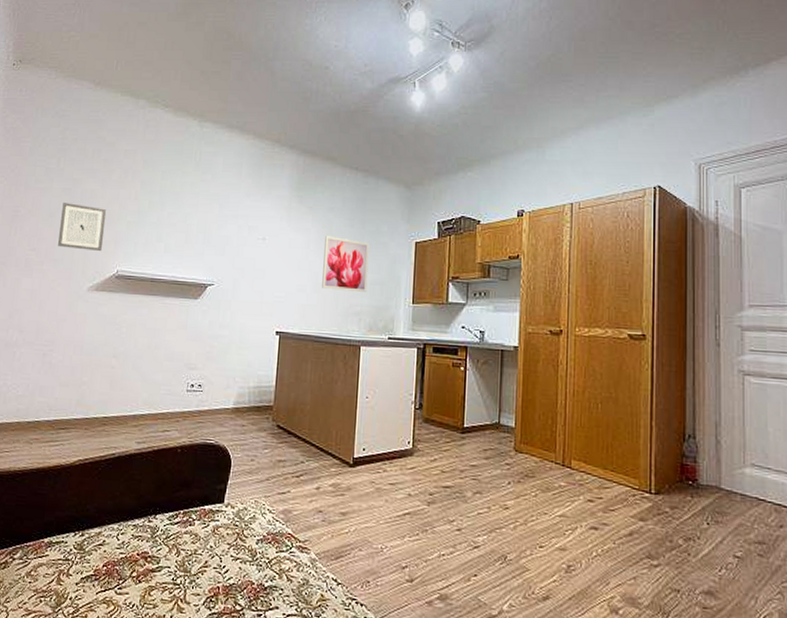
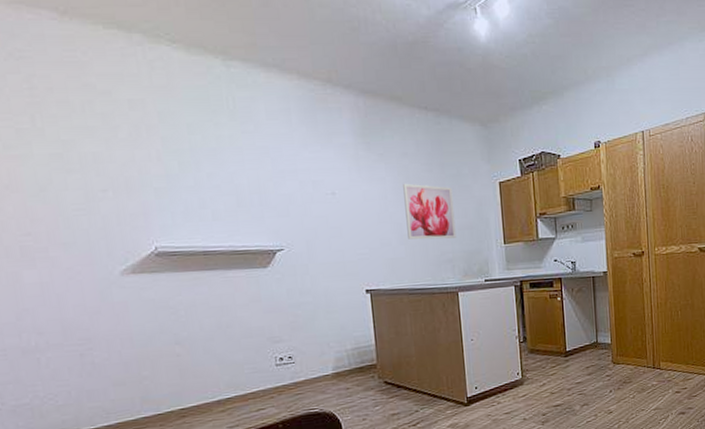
wall art: present [58,203,107,252] -> none [55,172,128,228]

